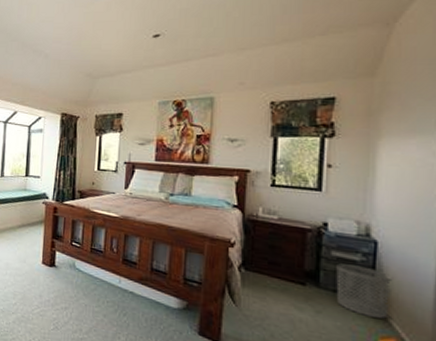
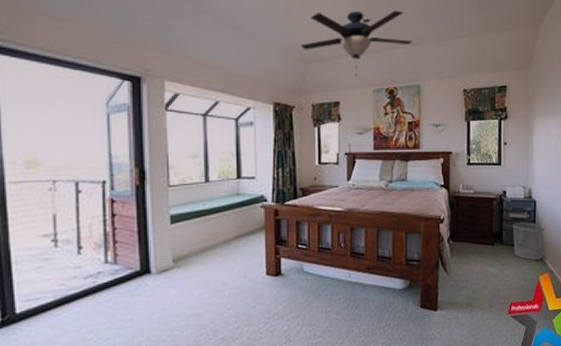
ceiling fan: none [89,23,208,90] -> present [300,10,413,77]

